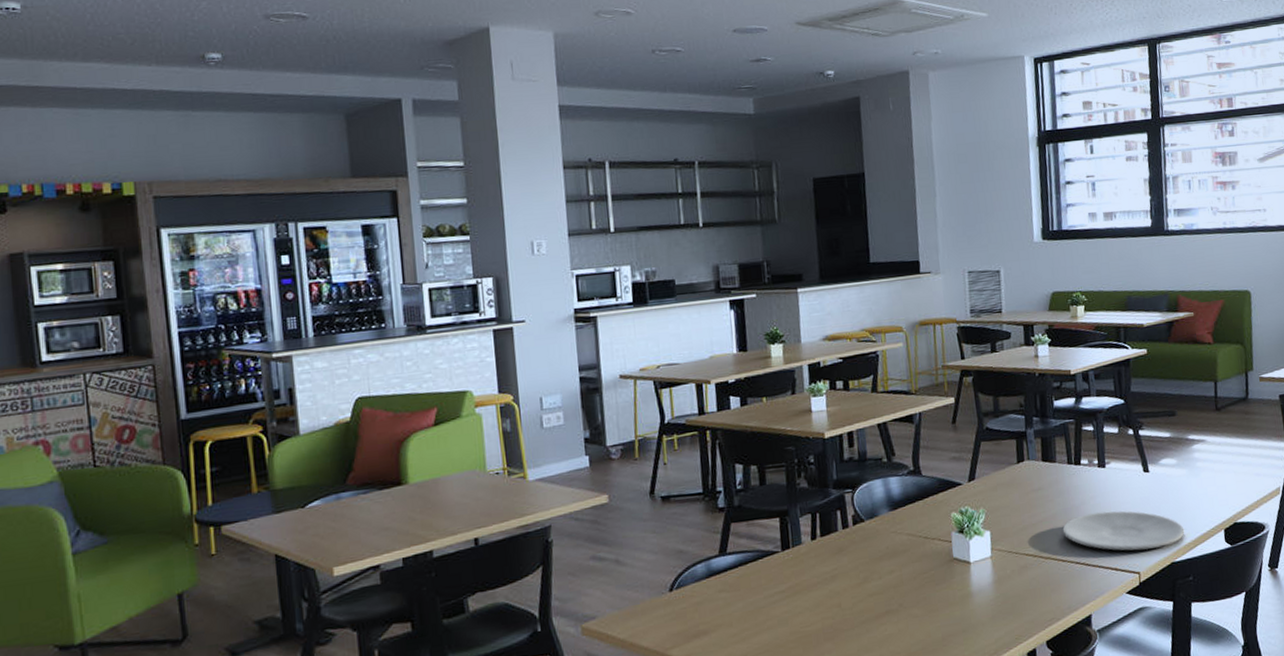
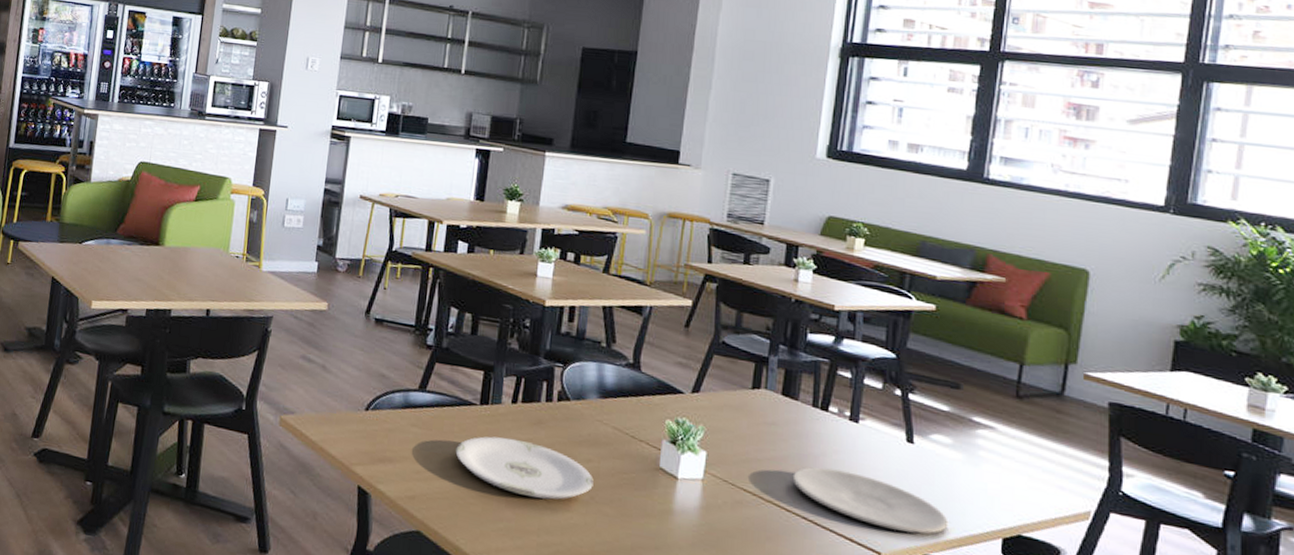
plate: none [767,571,899,625] -> present [455,436,594,500]

